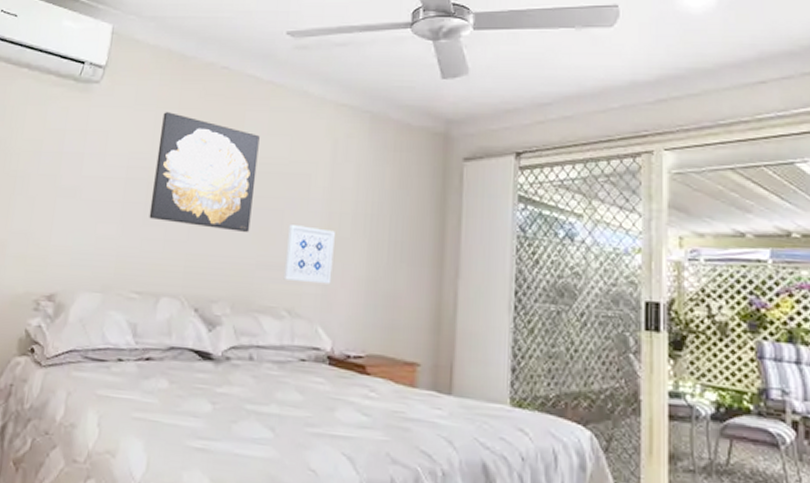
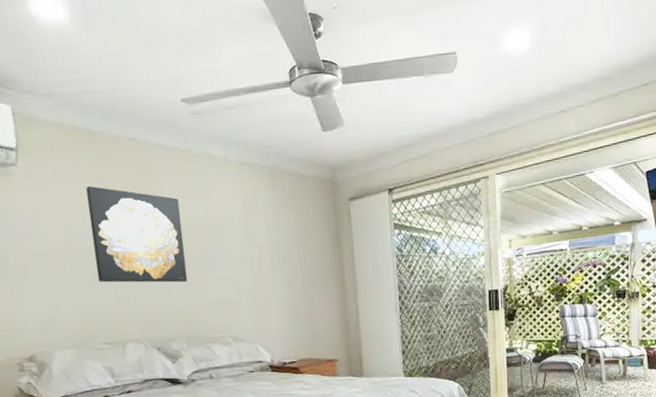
wall art: present [283,225,335,284] -> none [219,270,262,315]

